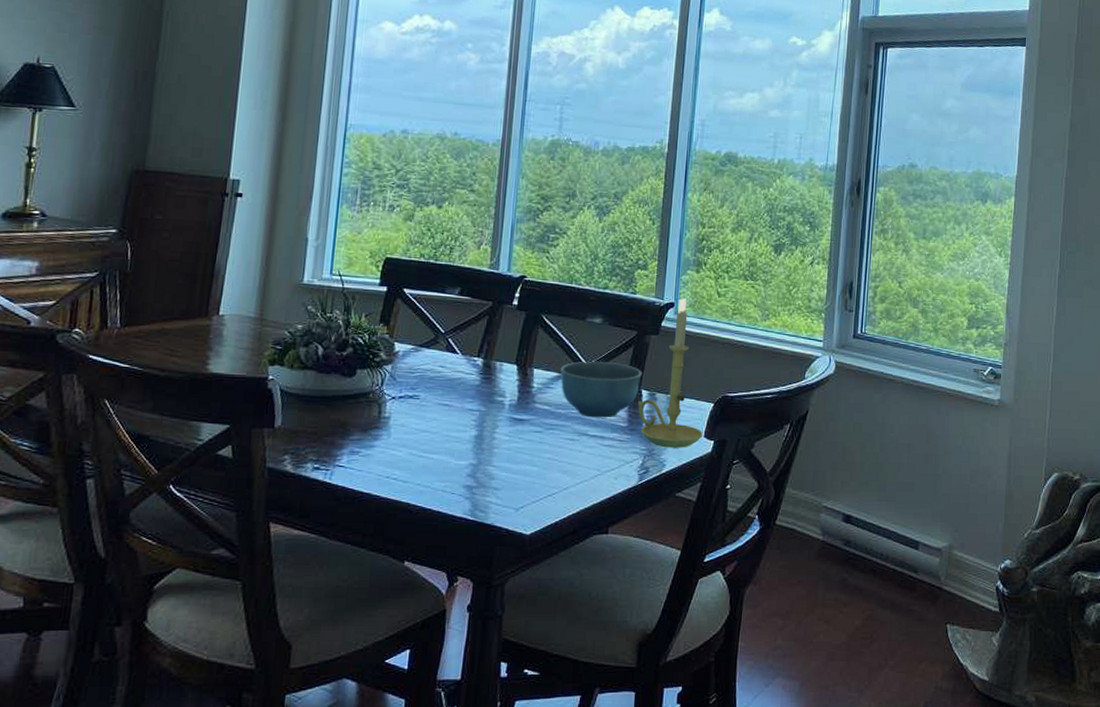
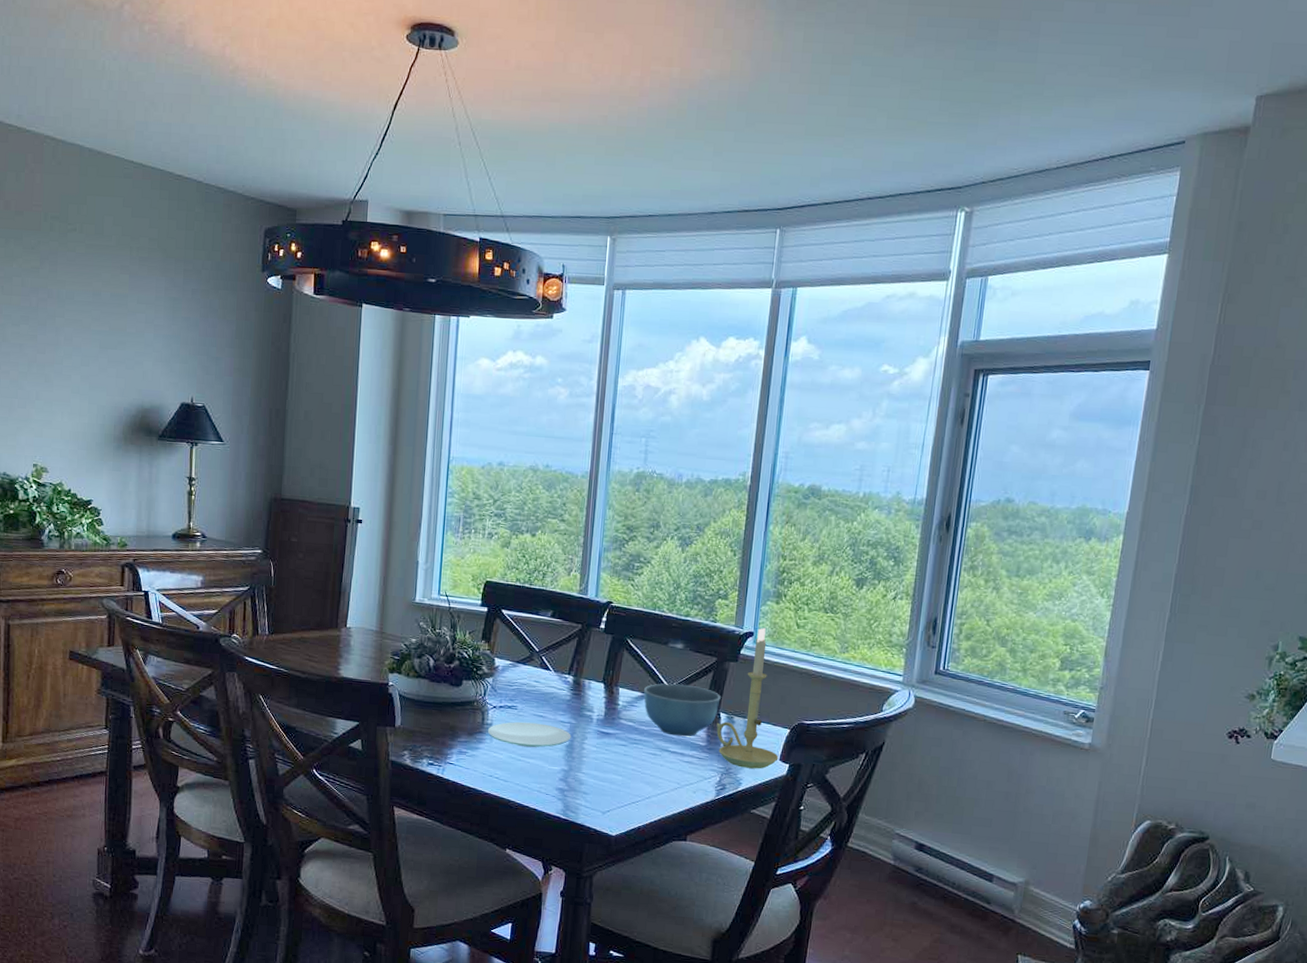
plate: none [384,412,481,442] -> present [487,721,571,748]

